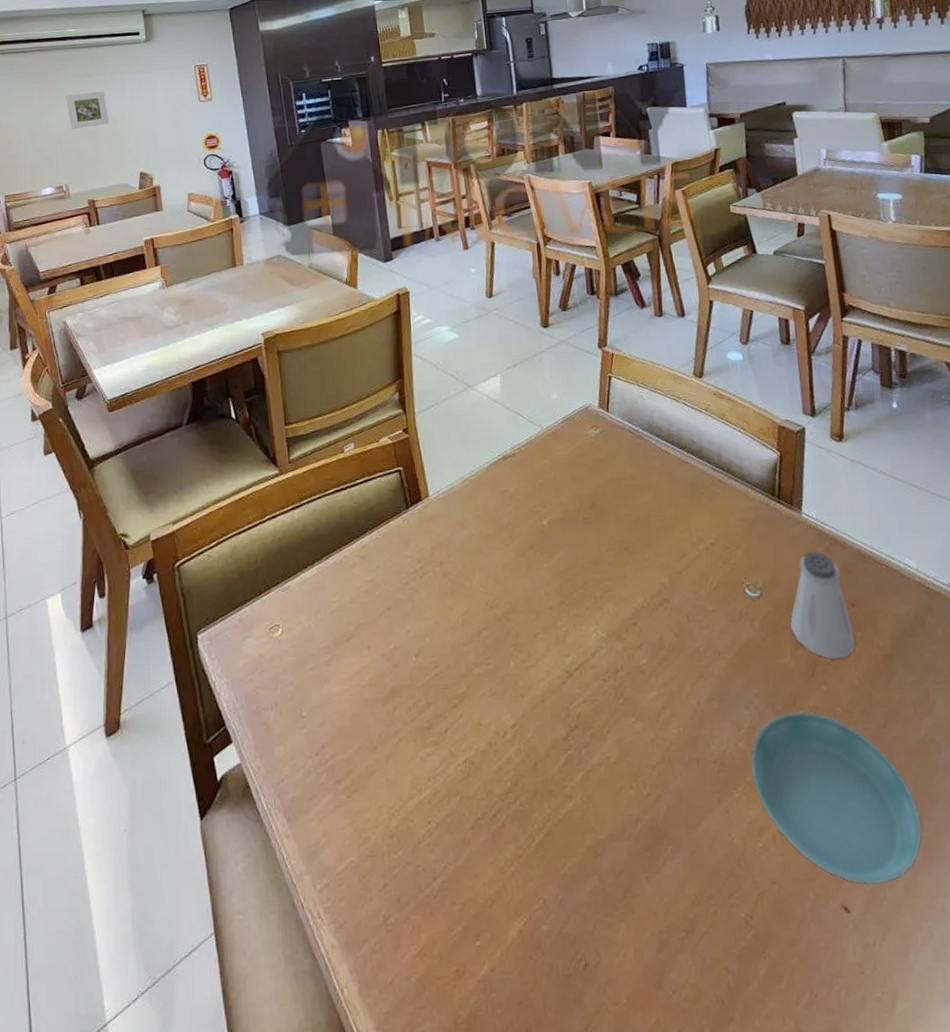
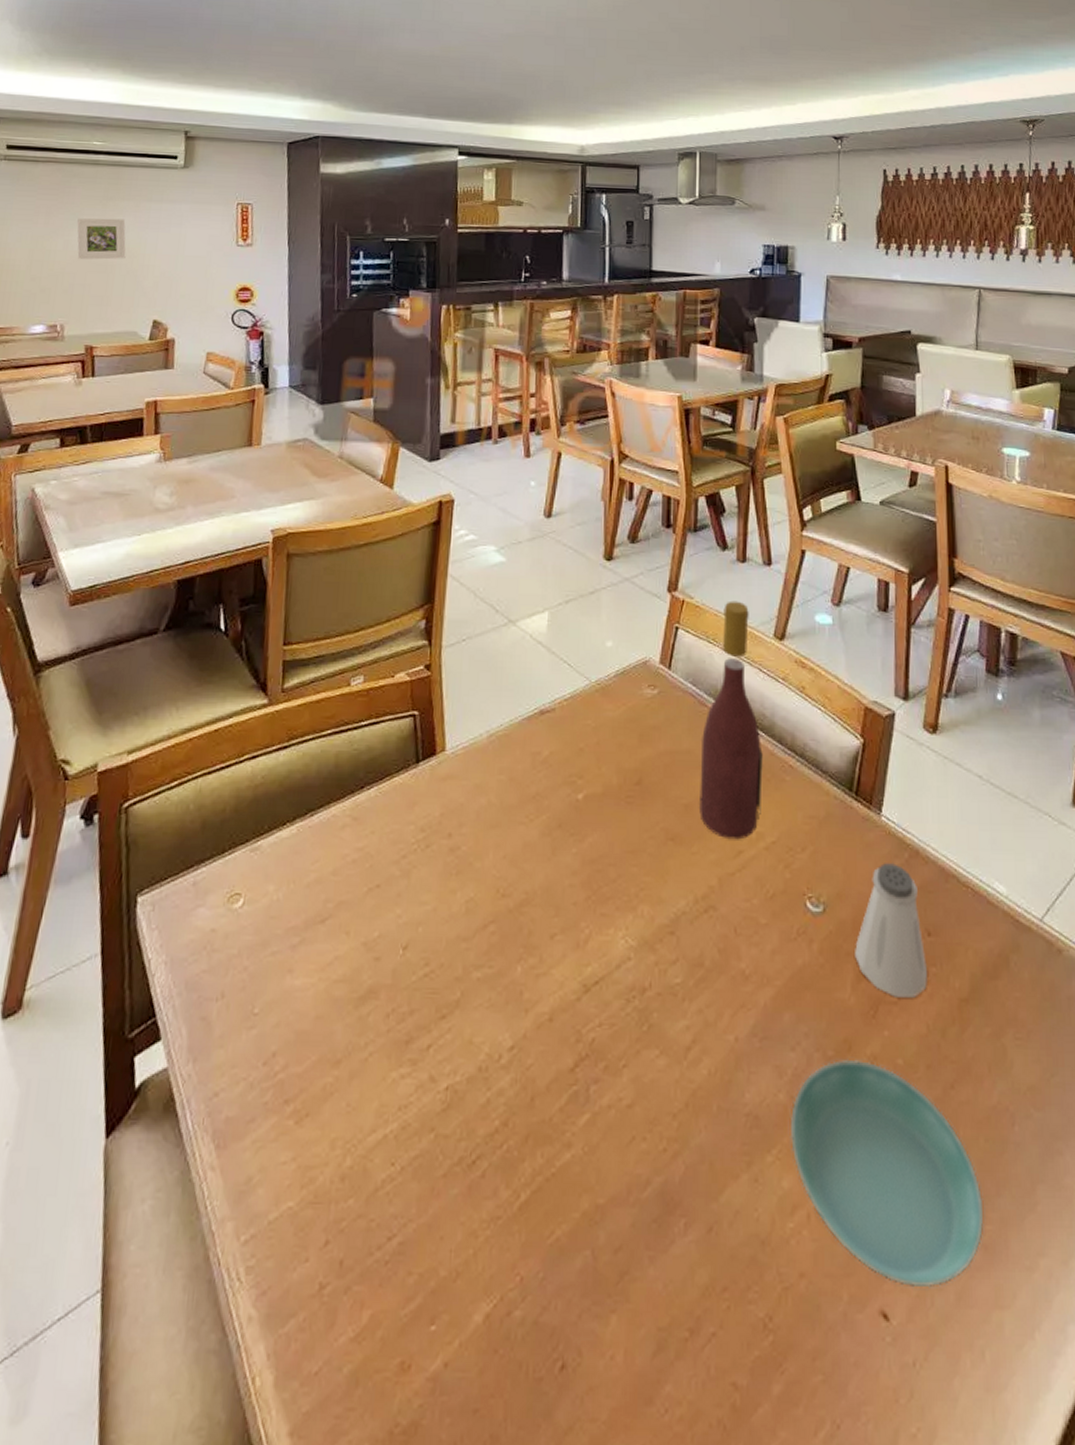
wine bottle: none [641,349,699,545] -> present [699,600,764,840]

